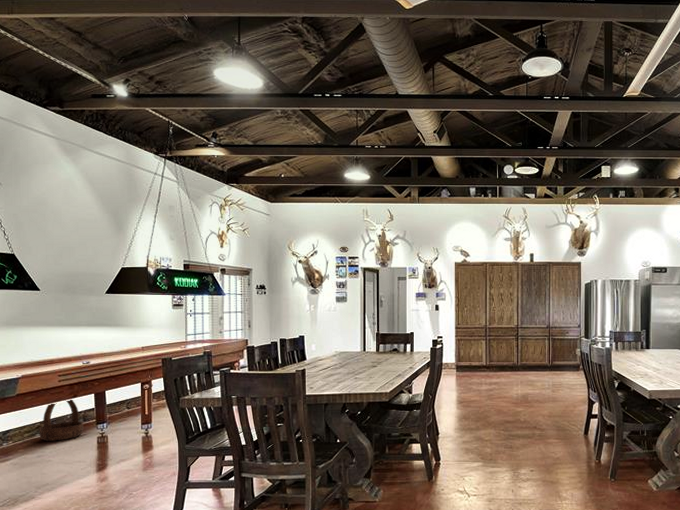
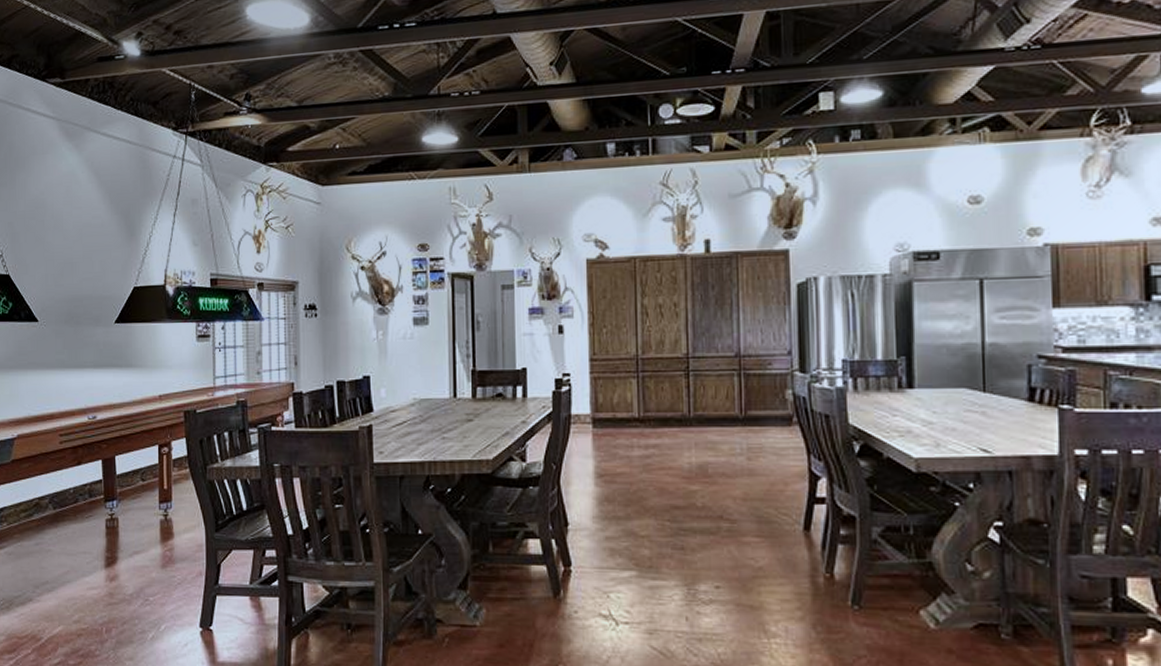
basket: present [39,398,84,441] -> none [37,465,89,524]

